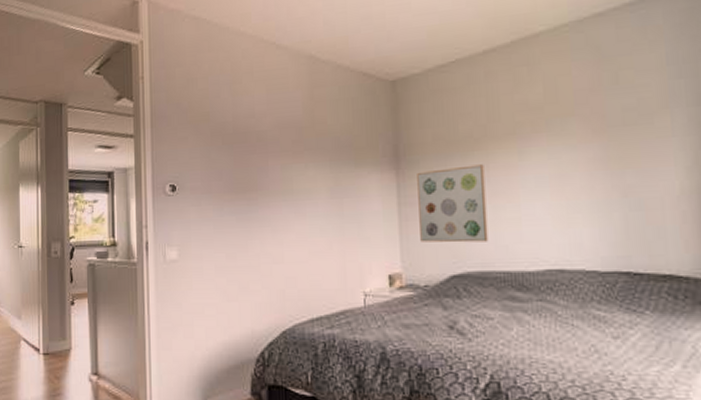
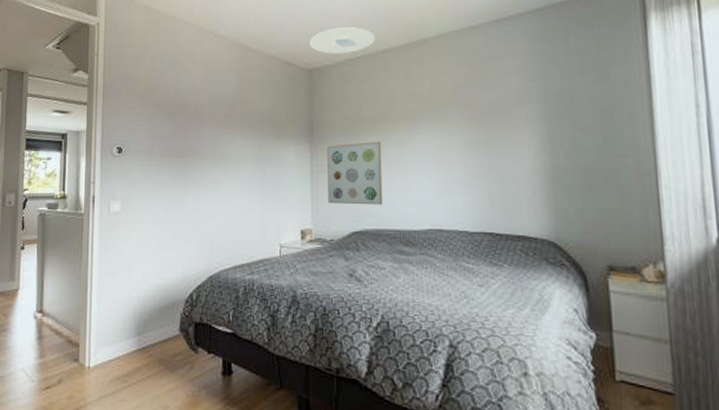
ceiling light: none [390,24,473,60] -> present [309,27,375,54]

